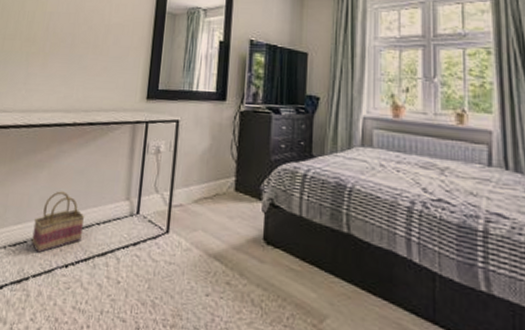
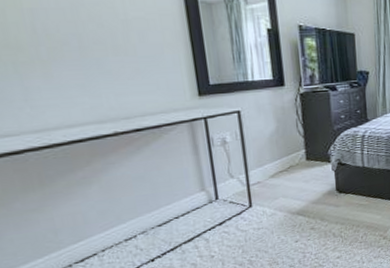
basket: present [31,191,85,253] -> none [98,199,162,259]

